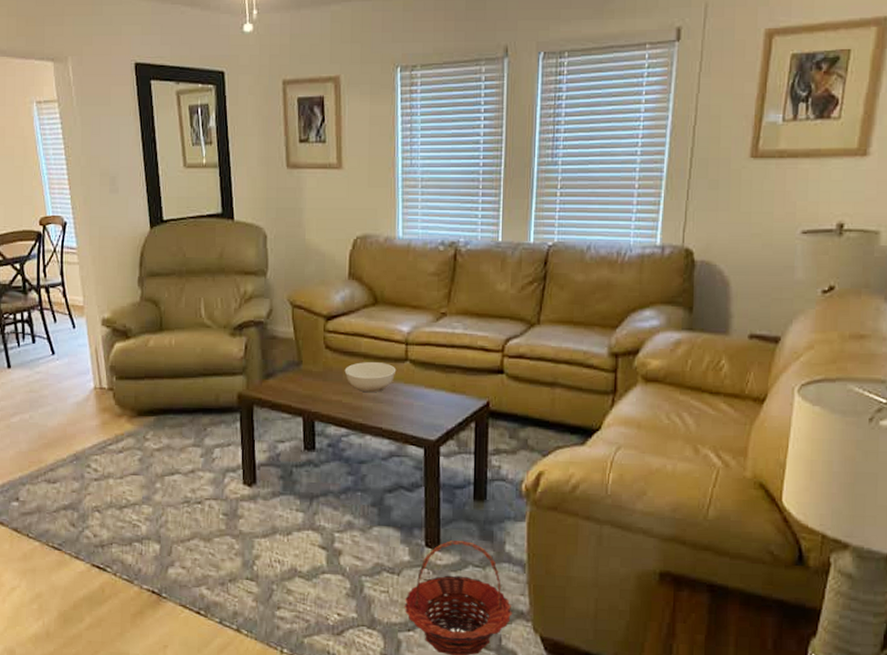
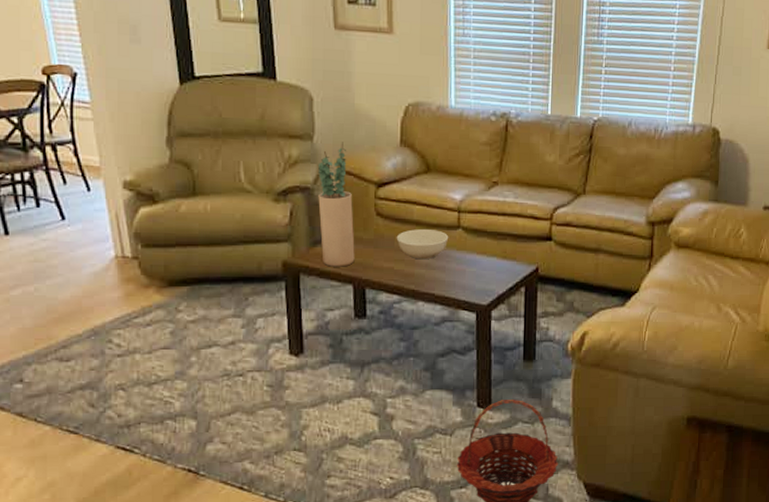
vase: none [270,276,305,400] -> present [317,142,355,267]

